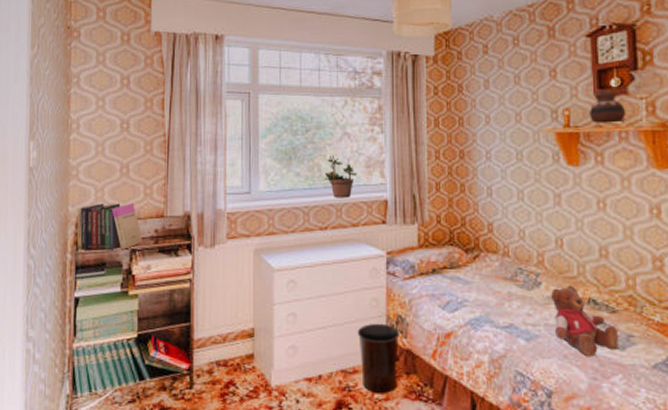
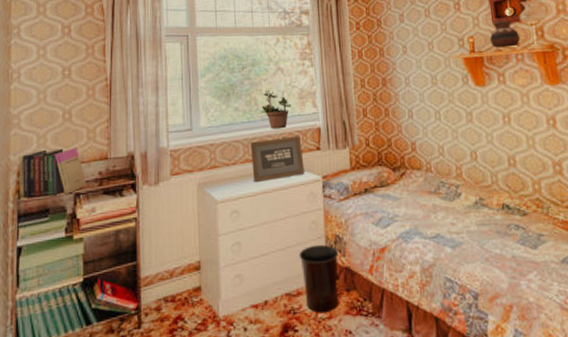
picture frame: none [310,207,368,253] -> present [250,136,305,183]
teddy bear: present [550,285,620,357] -> none [469,194,533,258]

